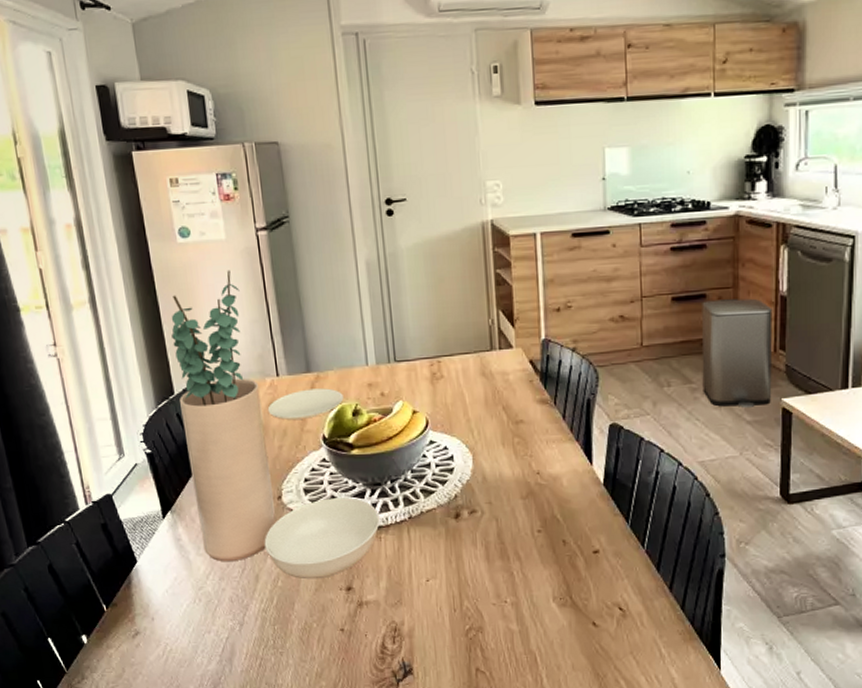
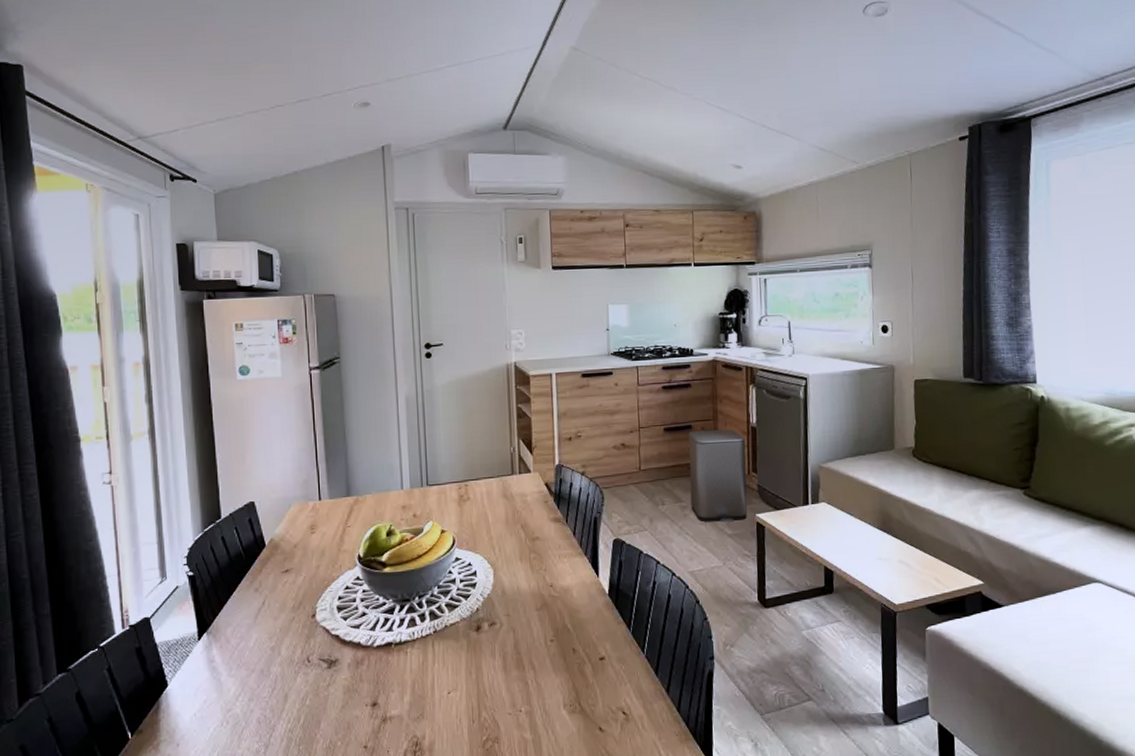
vase: present [171,269,277,562] -> none [224,403,310,683]
bowl: present [264,497,380,580] -> none [295,614,407,697]
plate: present [267,388,344,420] -> none [308,510,379,541]

